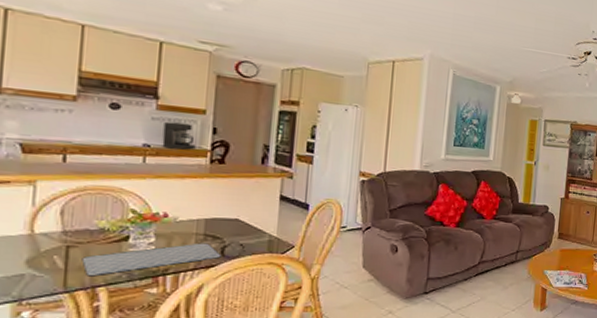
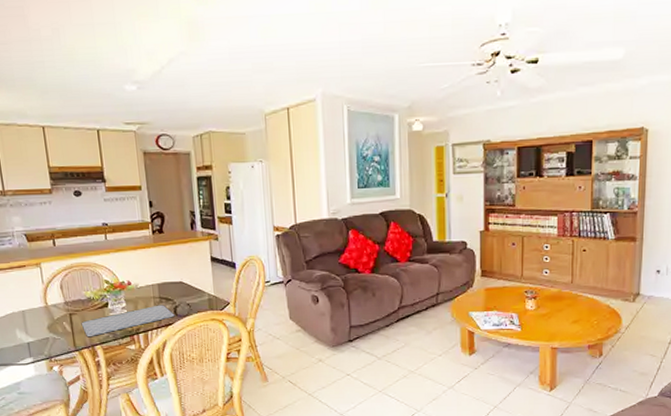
coffee maker: present [162,121,196,150] -> none [113,200,140,225]

